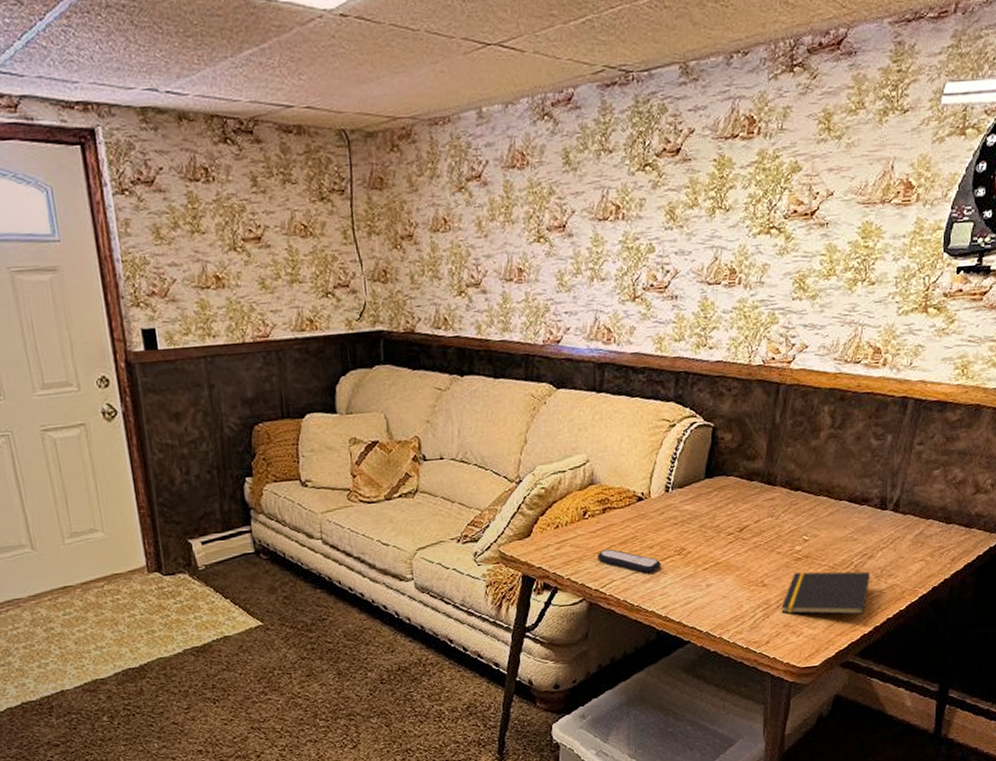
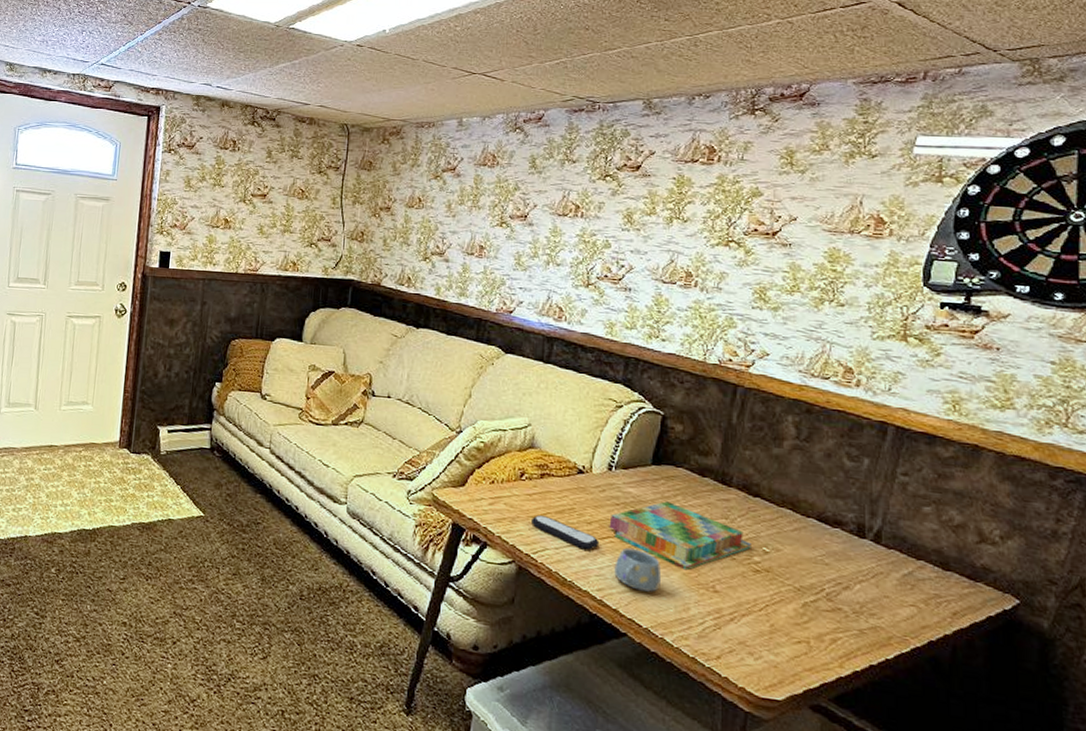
board game: none [669,511,793,573] -> present [609,501,751,571]
mug: none [676,562,717,600] -> present [614,547,661,592]
notepad: present [781,571,870,615] -> none [736,585,846,653]

